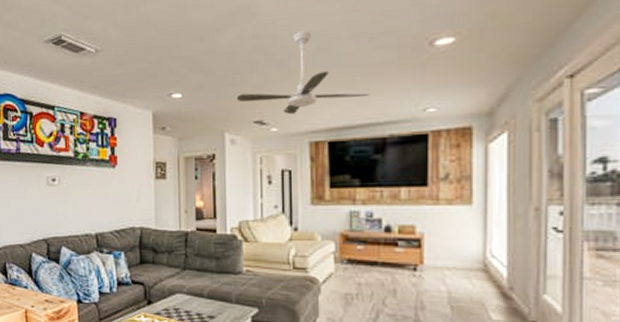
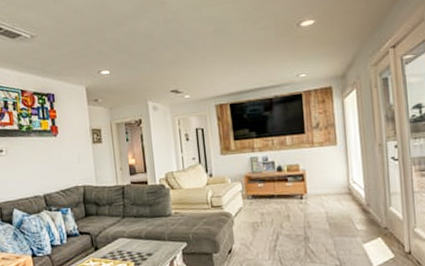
ceiling fan: present [236,31,369,115] -> none [155,17,257,84]

